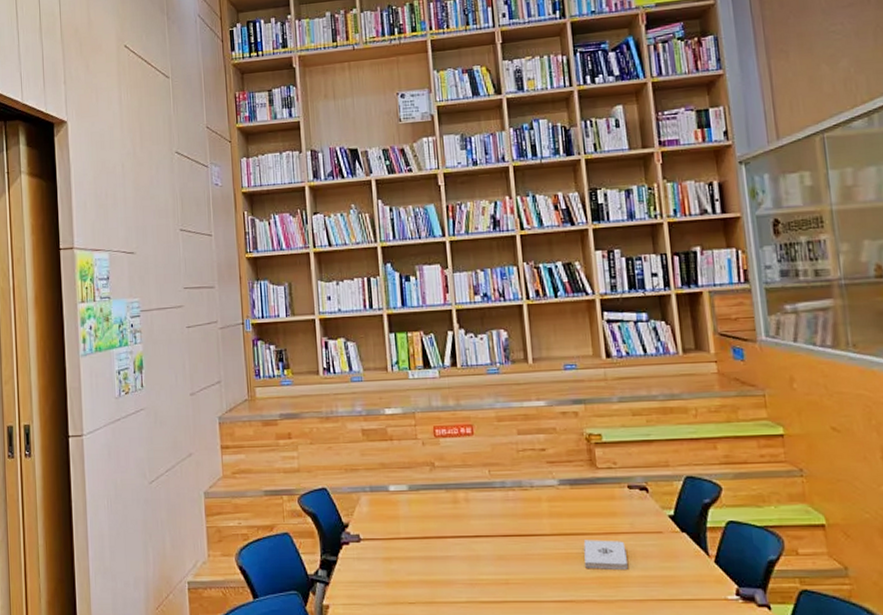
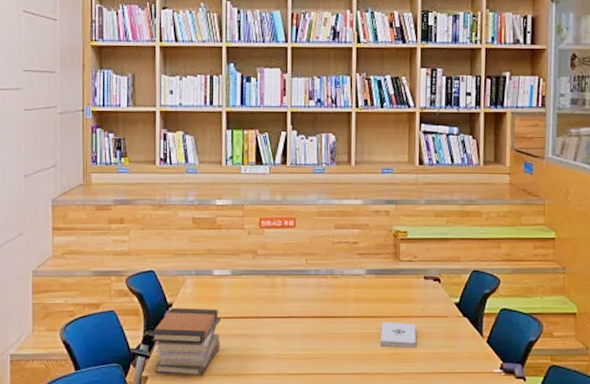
book stack: none [328,528,404,605] -> present [151,307,221,377]

